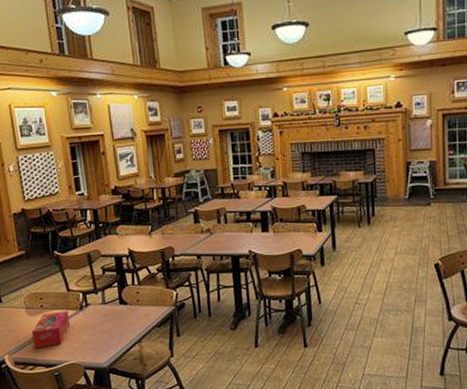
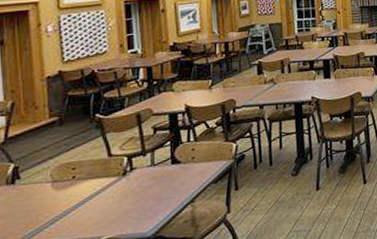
tissue box: present [31,311,71,349] -> none [57,178,110,228]

